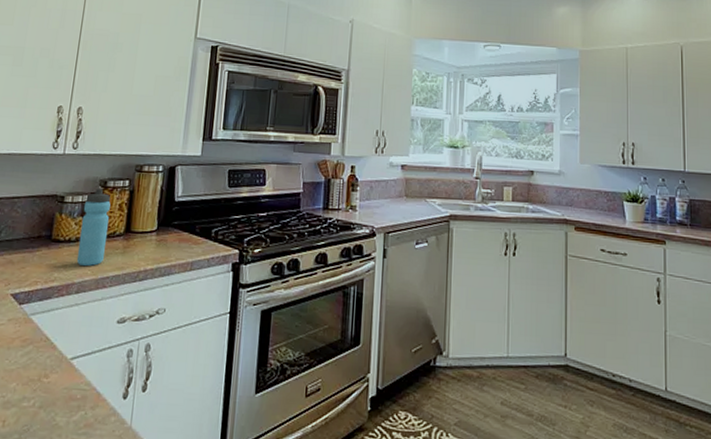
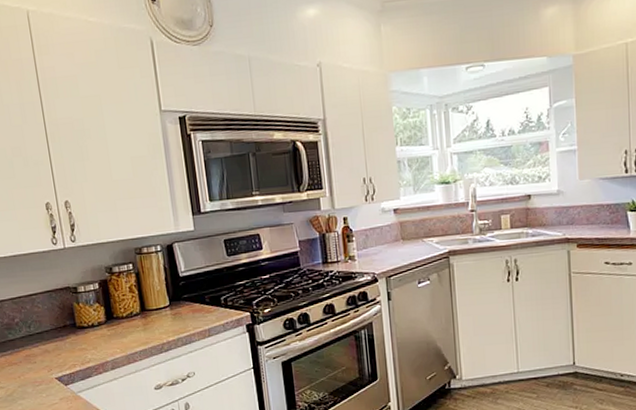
water bottle: present [76,189,111,266] -> none [96,275,128,346]

